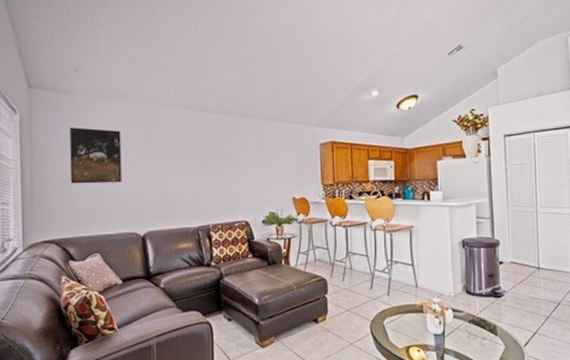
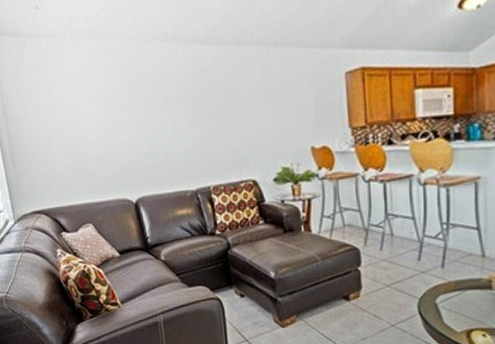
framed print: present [70,127,122,184] -> none [40,77,105,147]

